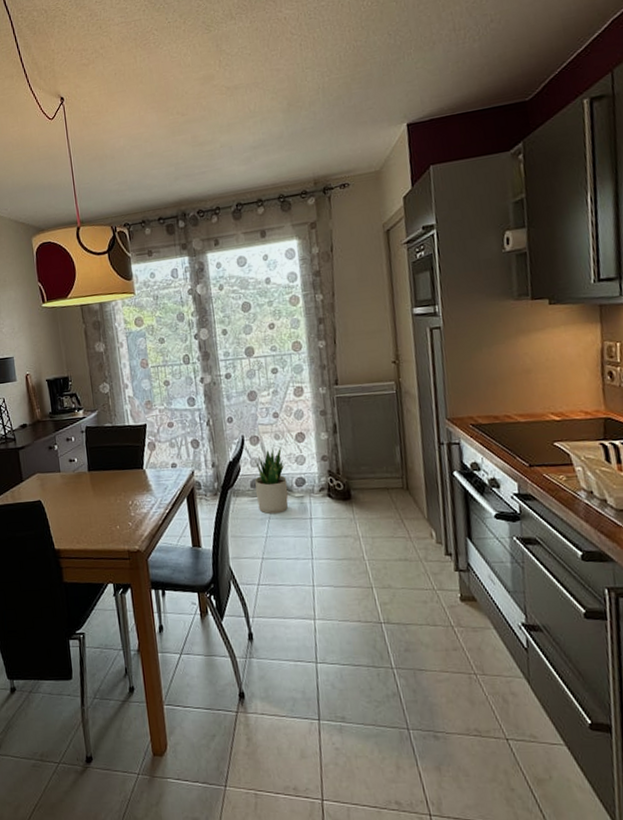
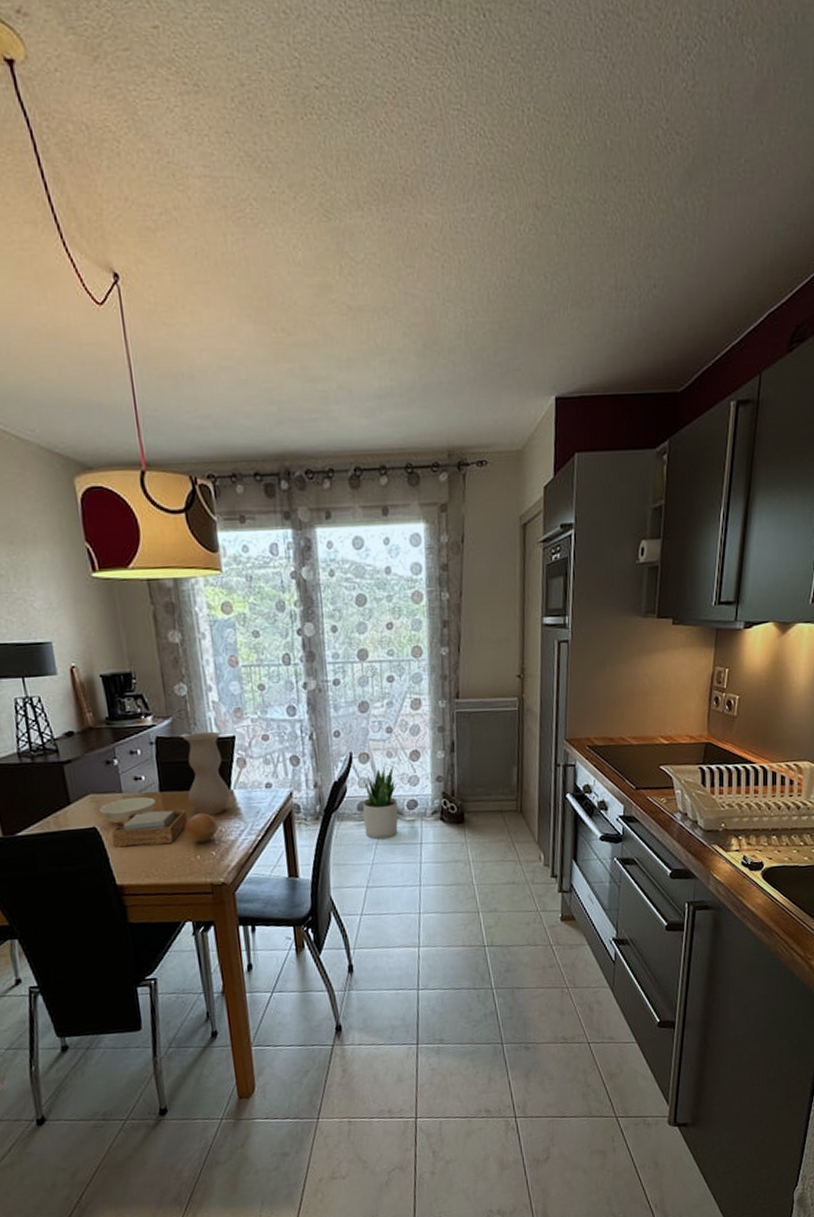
bowl: none [43,475,85,499] -> present [99,796,156,825]
napkin holder: none [52,486,110,518] -> present [112,809,188,848]
vase: none [105,420,144,491] -> present [182,731,231,816]
fruit: none [106,489,133,515] -> present [184,813,218,843]

